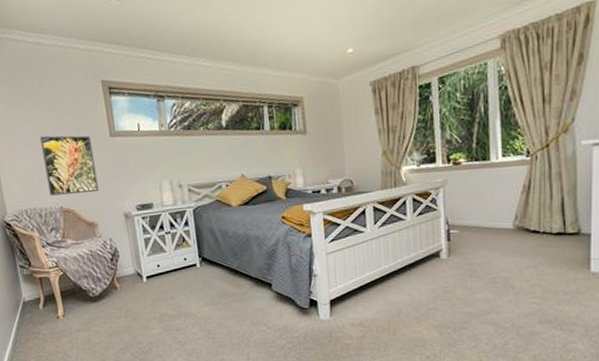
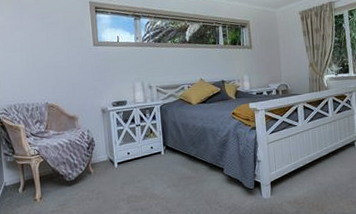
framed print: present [40,135,99,196] -> none [33,43,81,93]

